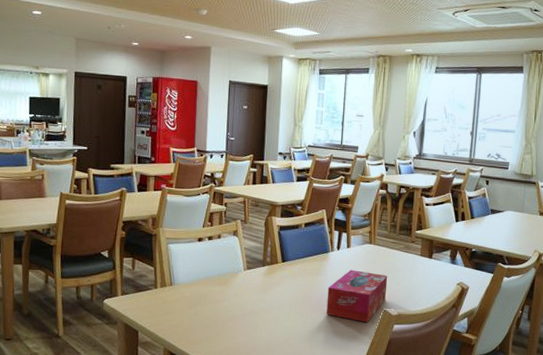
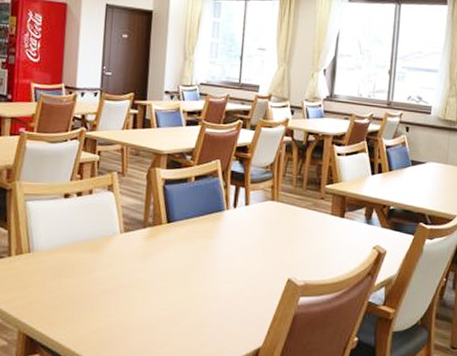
tissue box: present [326,270,388,323] -> none [219,232,293,295]

